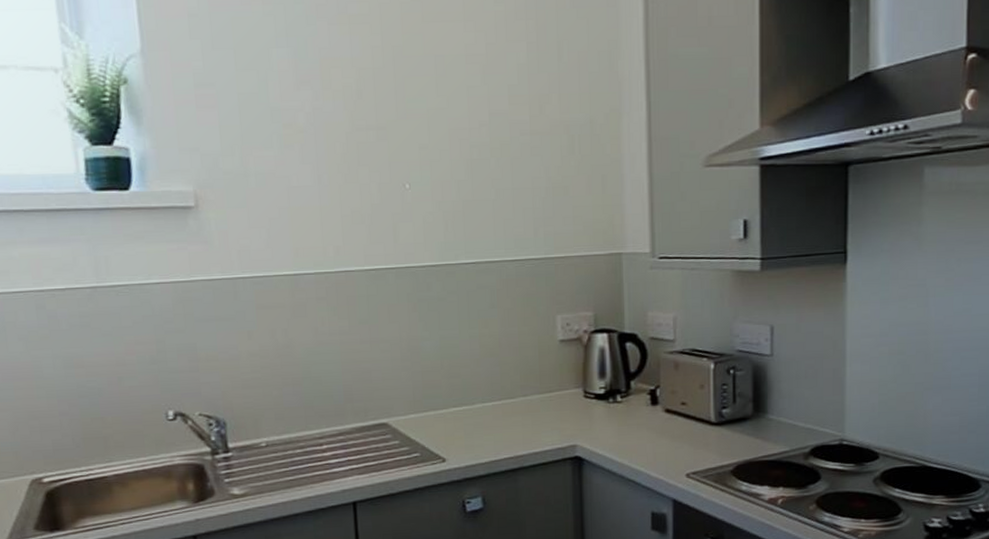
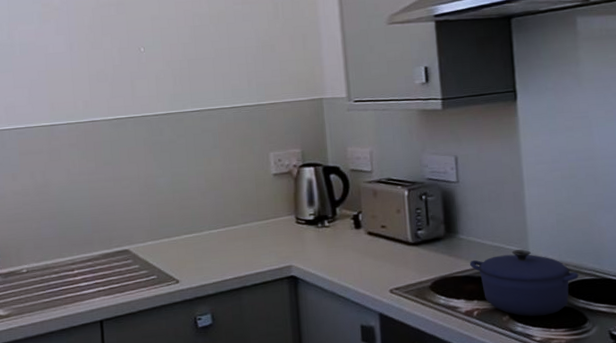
cooking pot: none [778,432,897,506] -> present [470,249,579,317]

